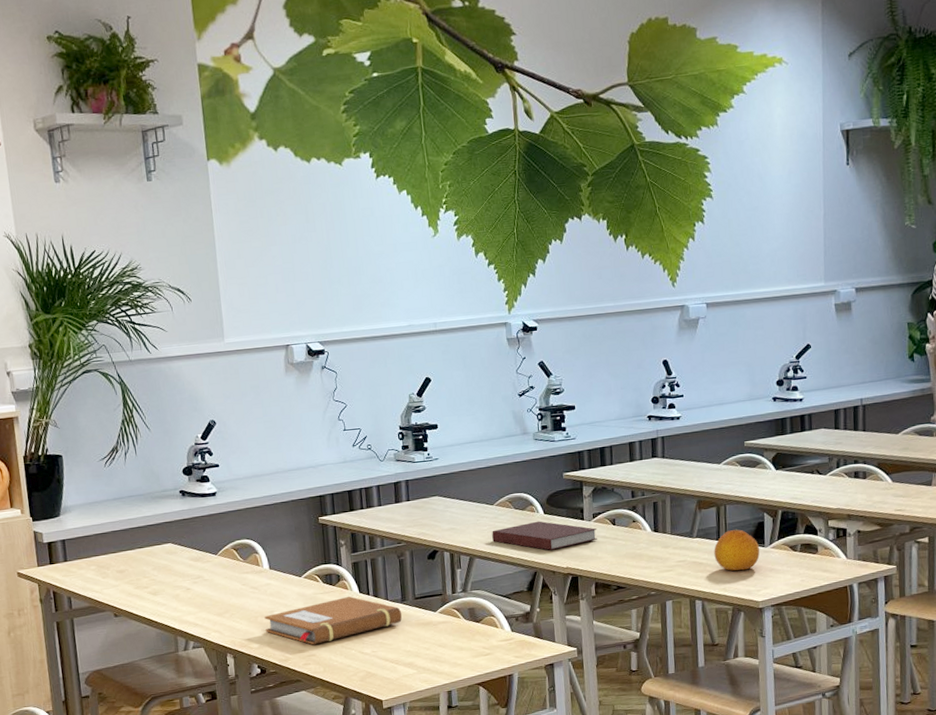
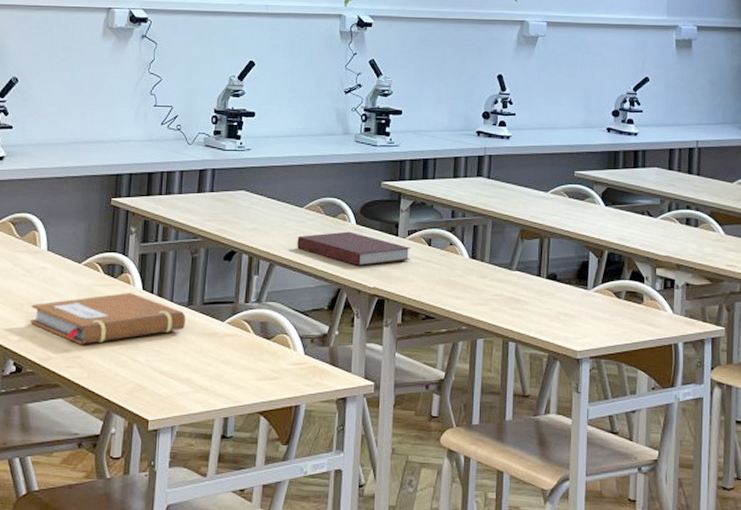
fruit: present [714,529,760,571] -> none [533,265,582,314]

